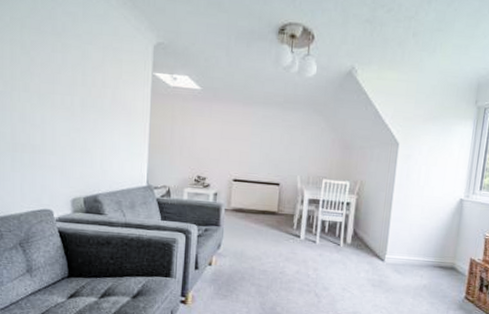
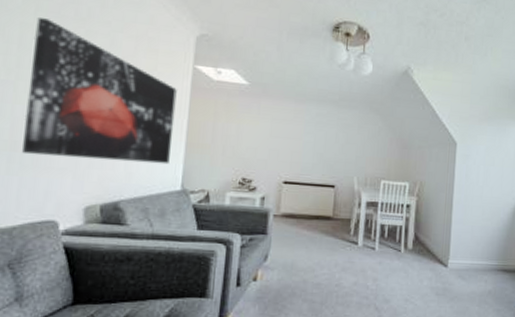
wall art: none [20,34,139,164] -> present [22,18,177,165]

